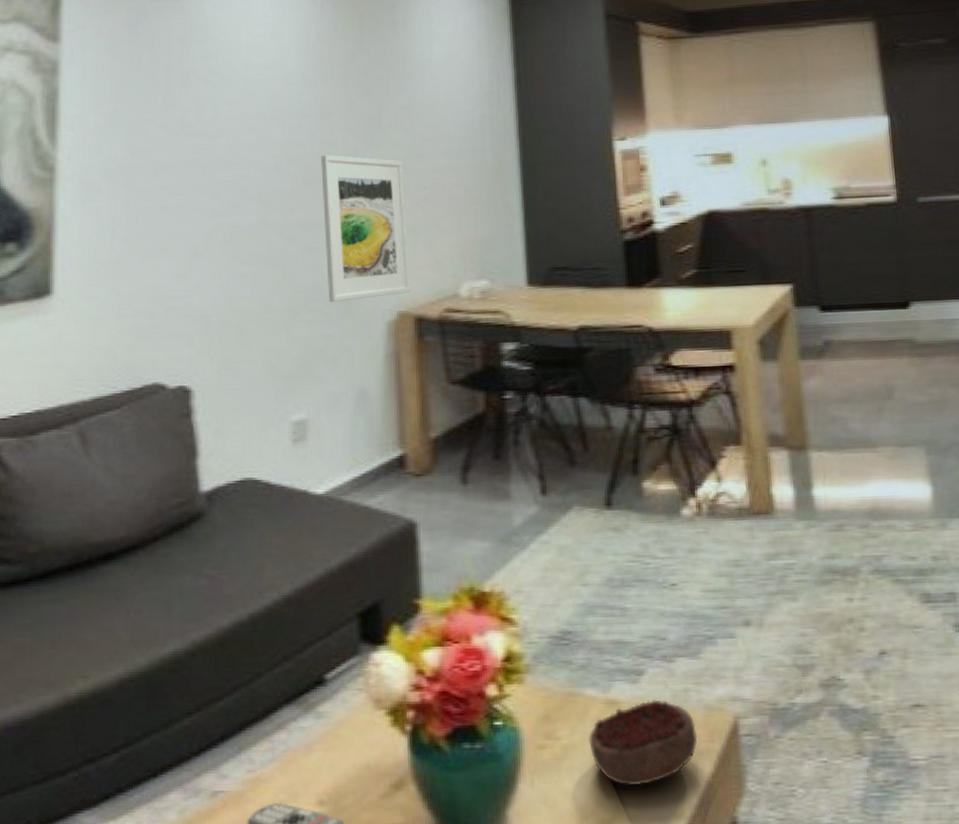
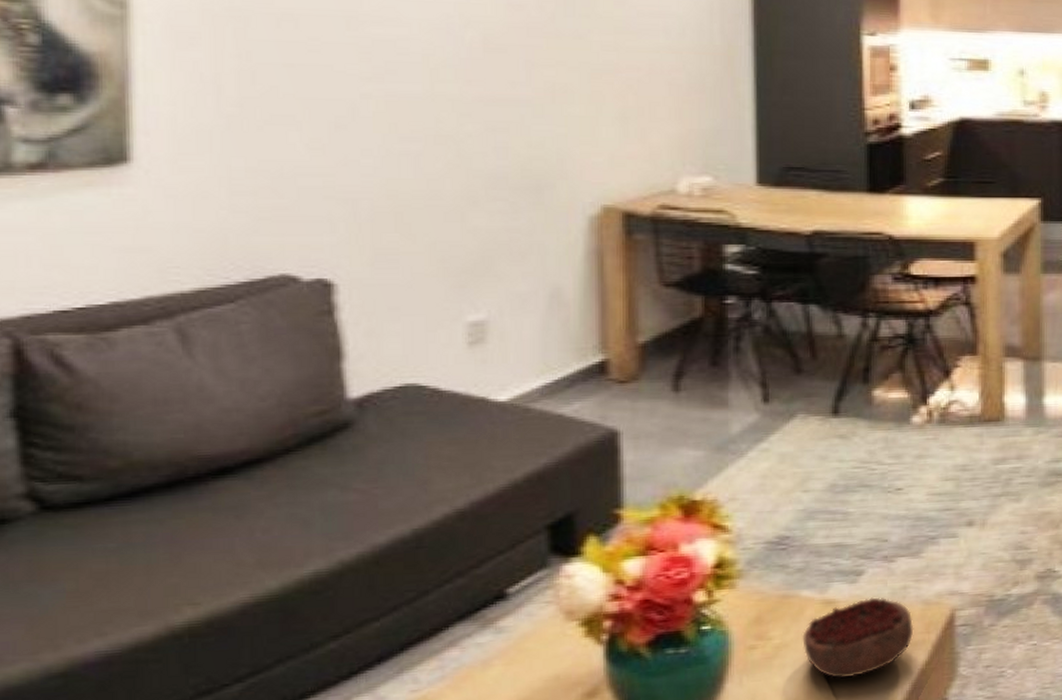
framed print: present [321,154,410,302] -> none [507,19,618,191]

